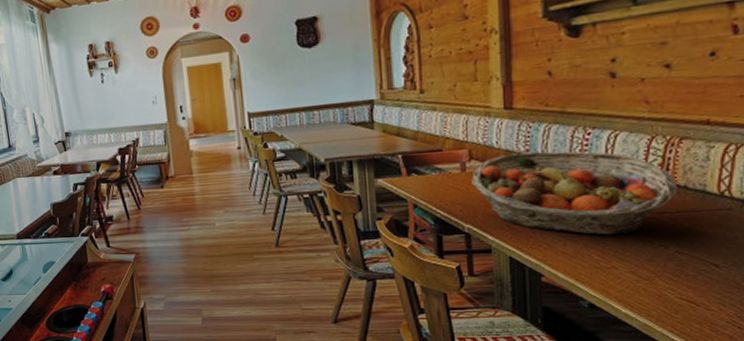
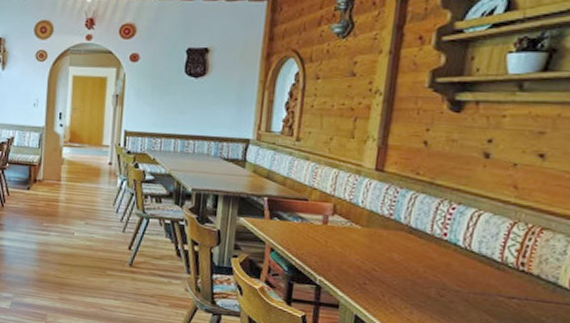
fruit basket: present [472,151,677,236] -> none [331,214,531,313]

